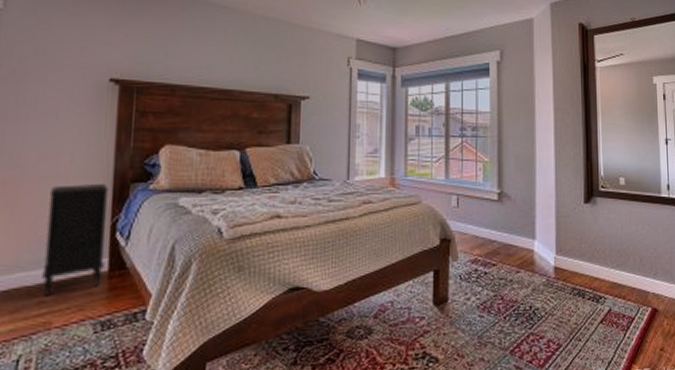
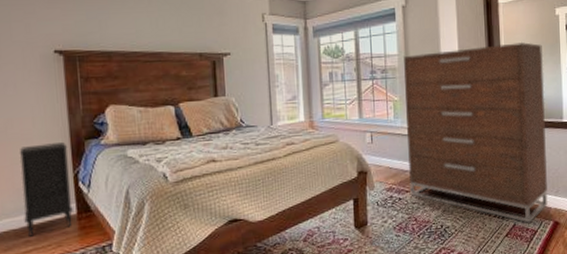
dresser: none [496,108,646,309] -> present [404,41,548,223]

